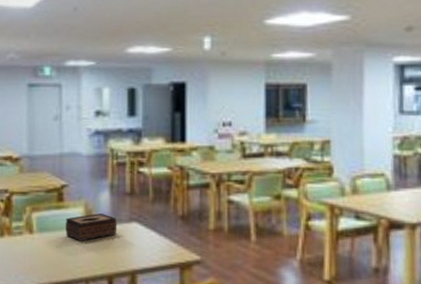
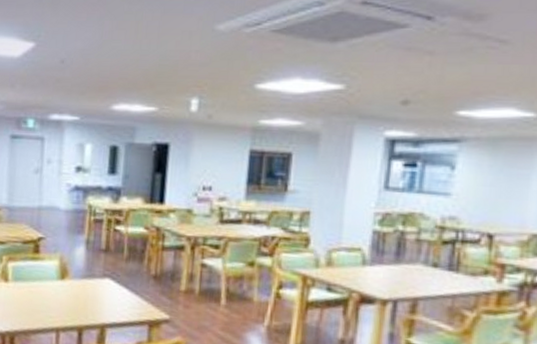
tissue box: present [65,213,118,242] -> none [39,267,91,294]

